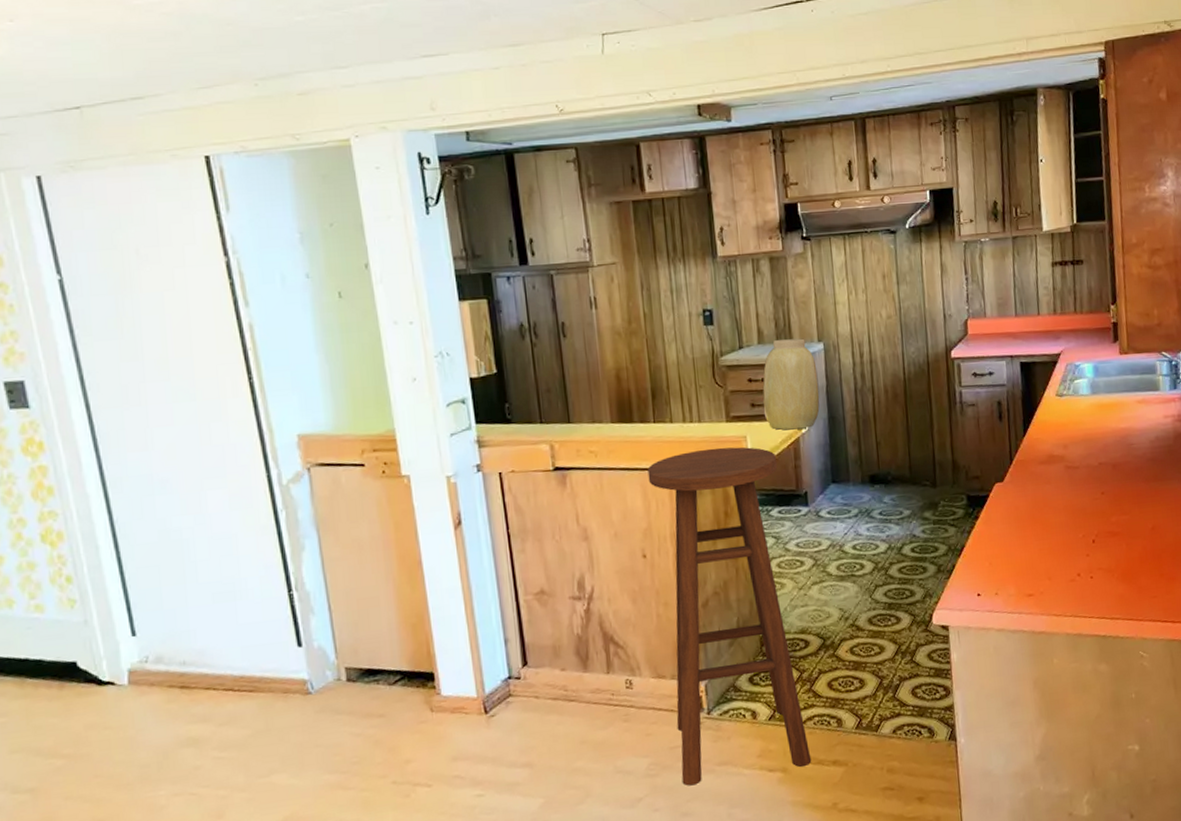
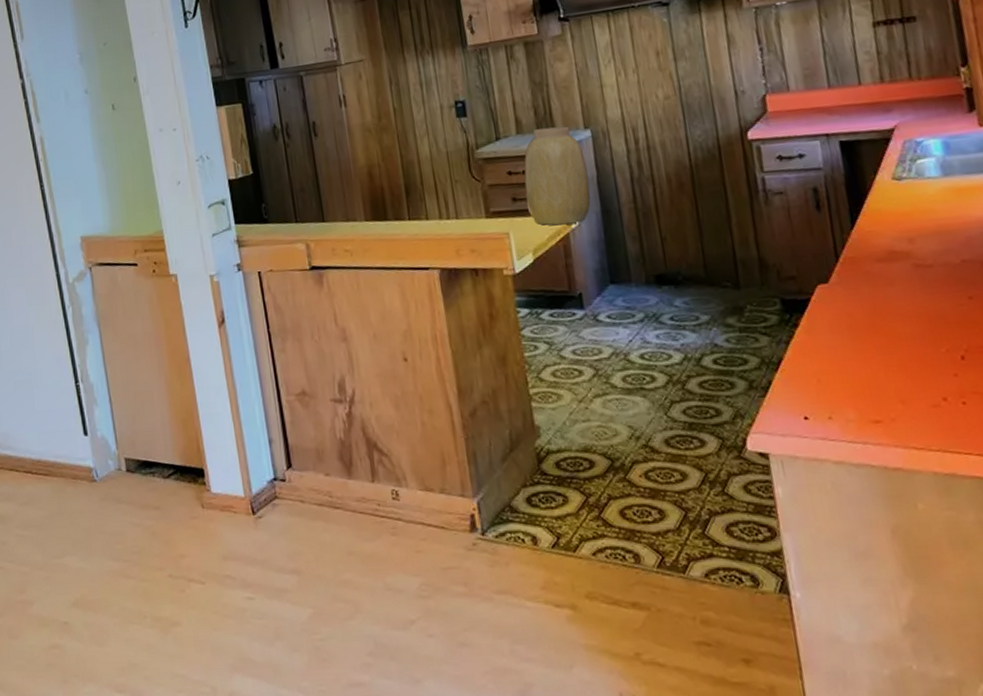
bar stool: present [647,446,812,786] -> none [404,244,606,613]

